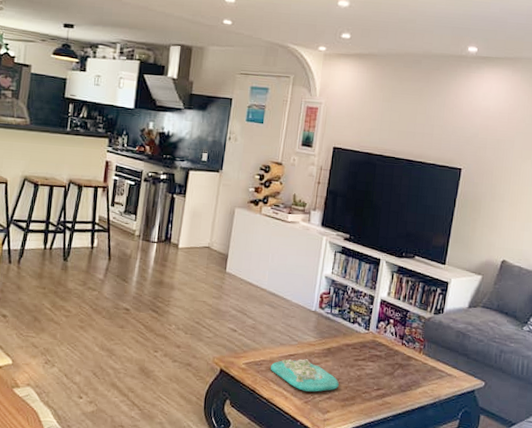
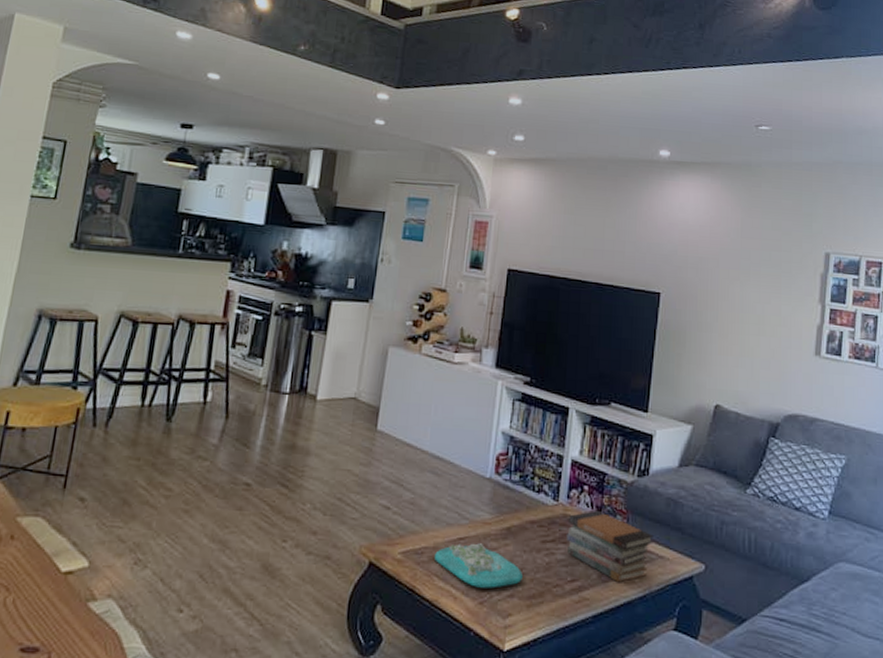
book stack: none [375,338,444,393] -> present [567,510,653,583]

